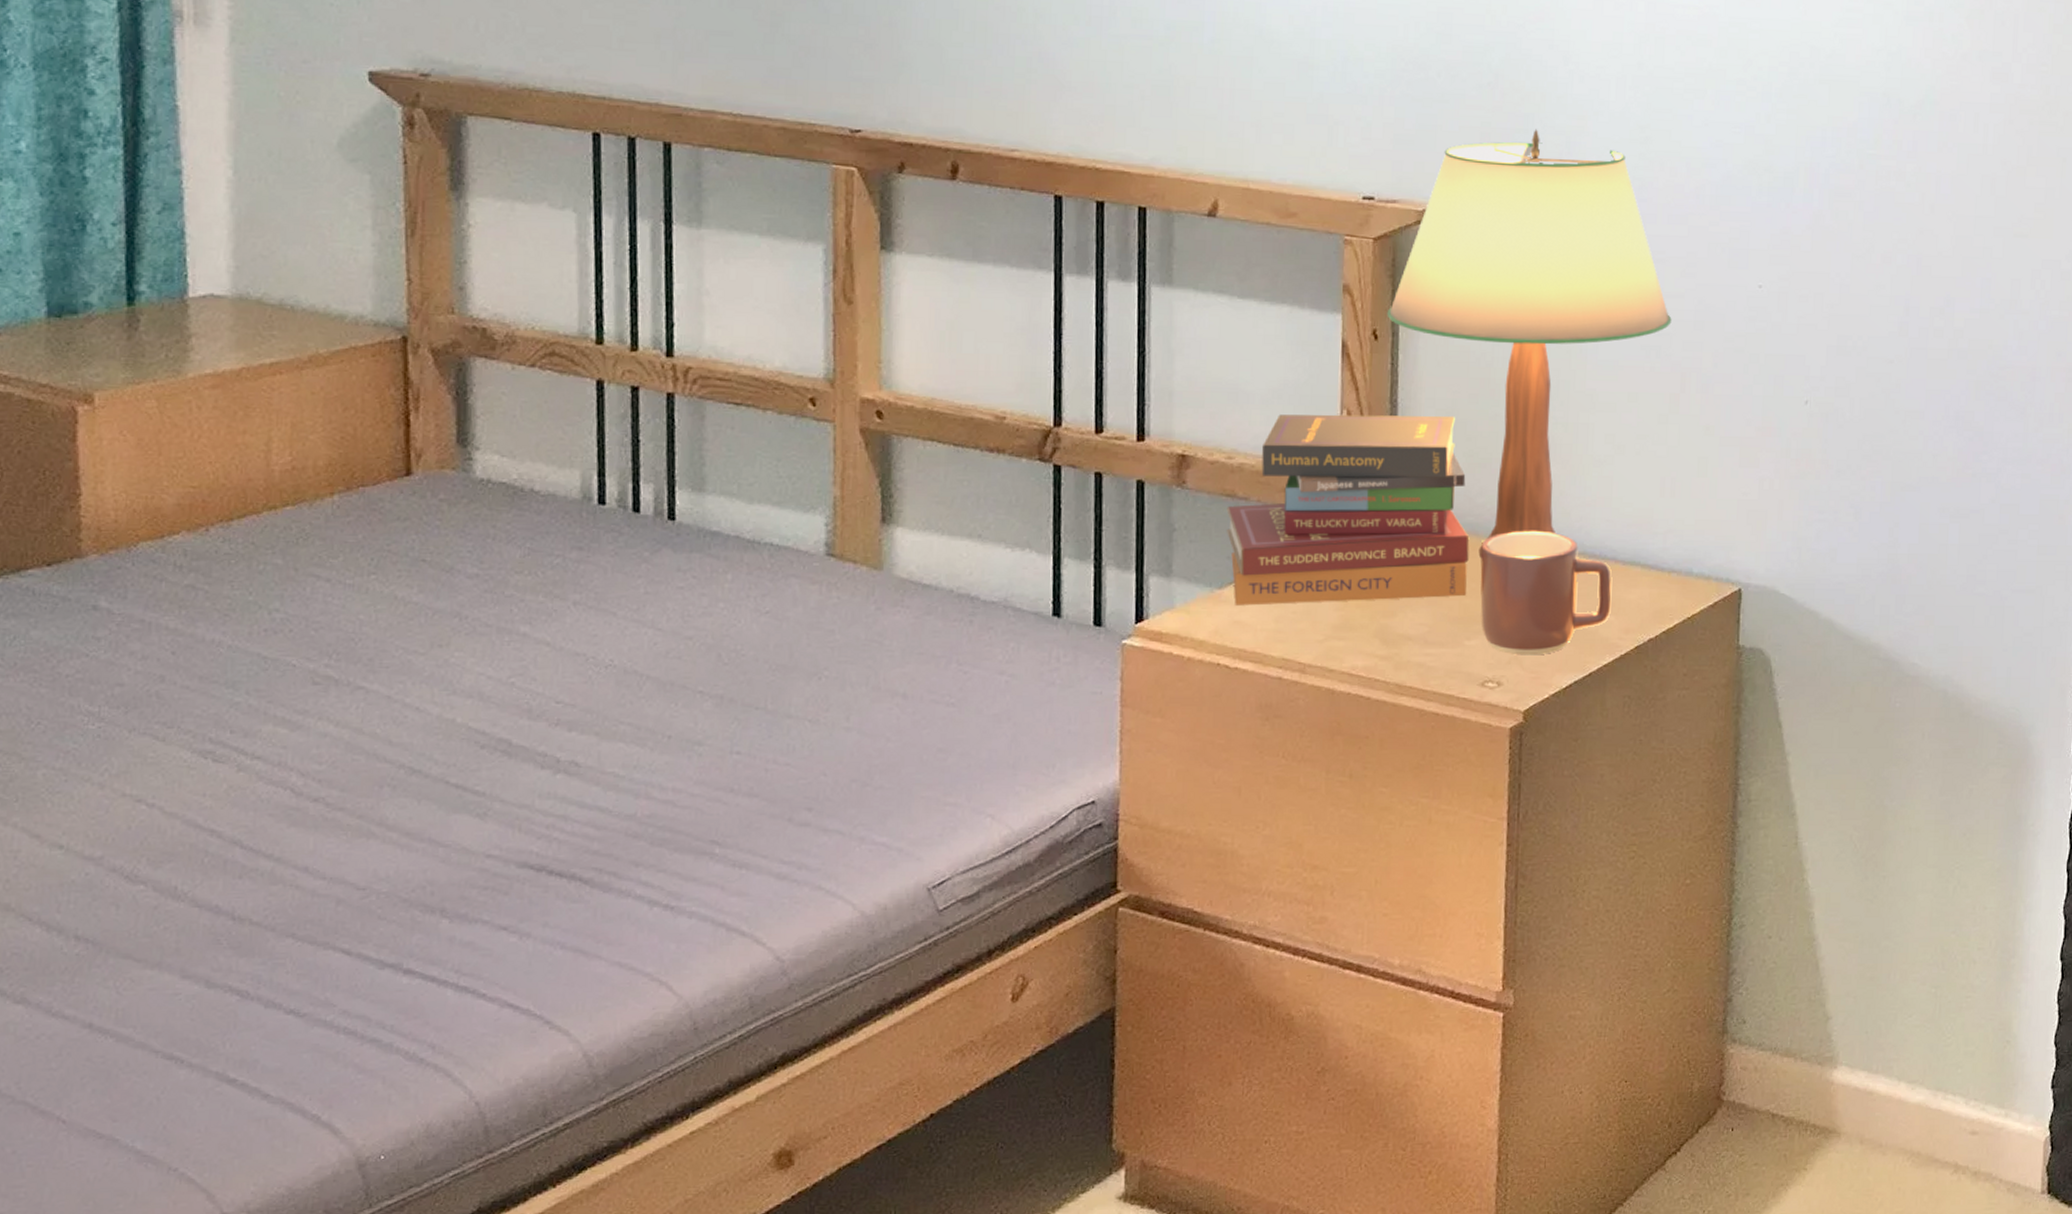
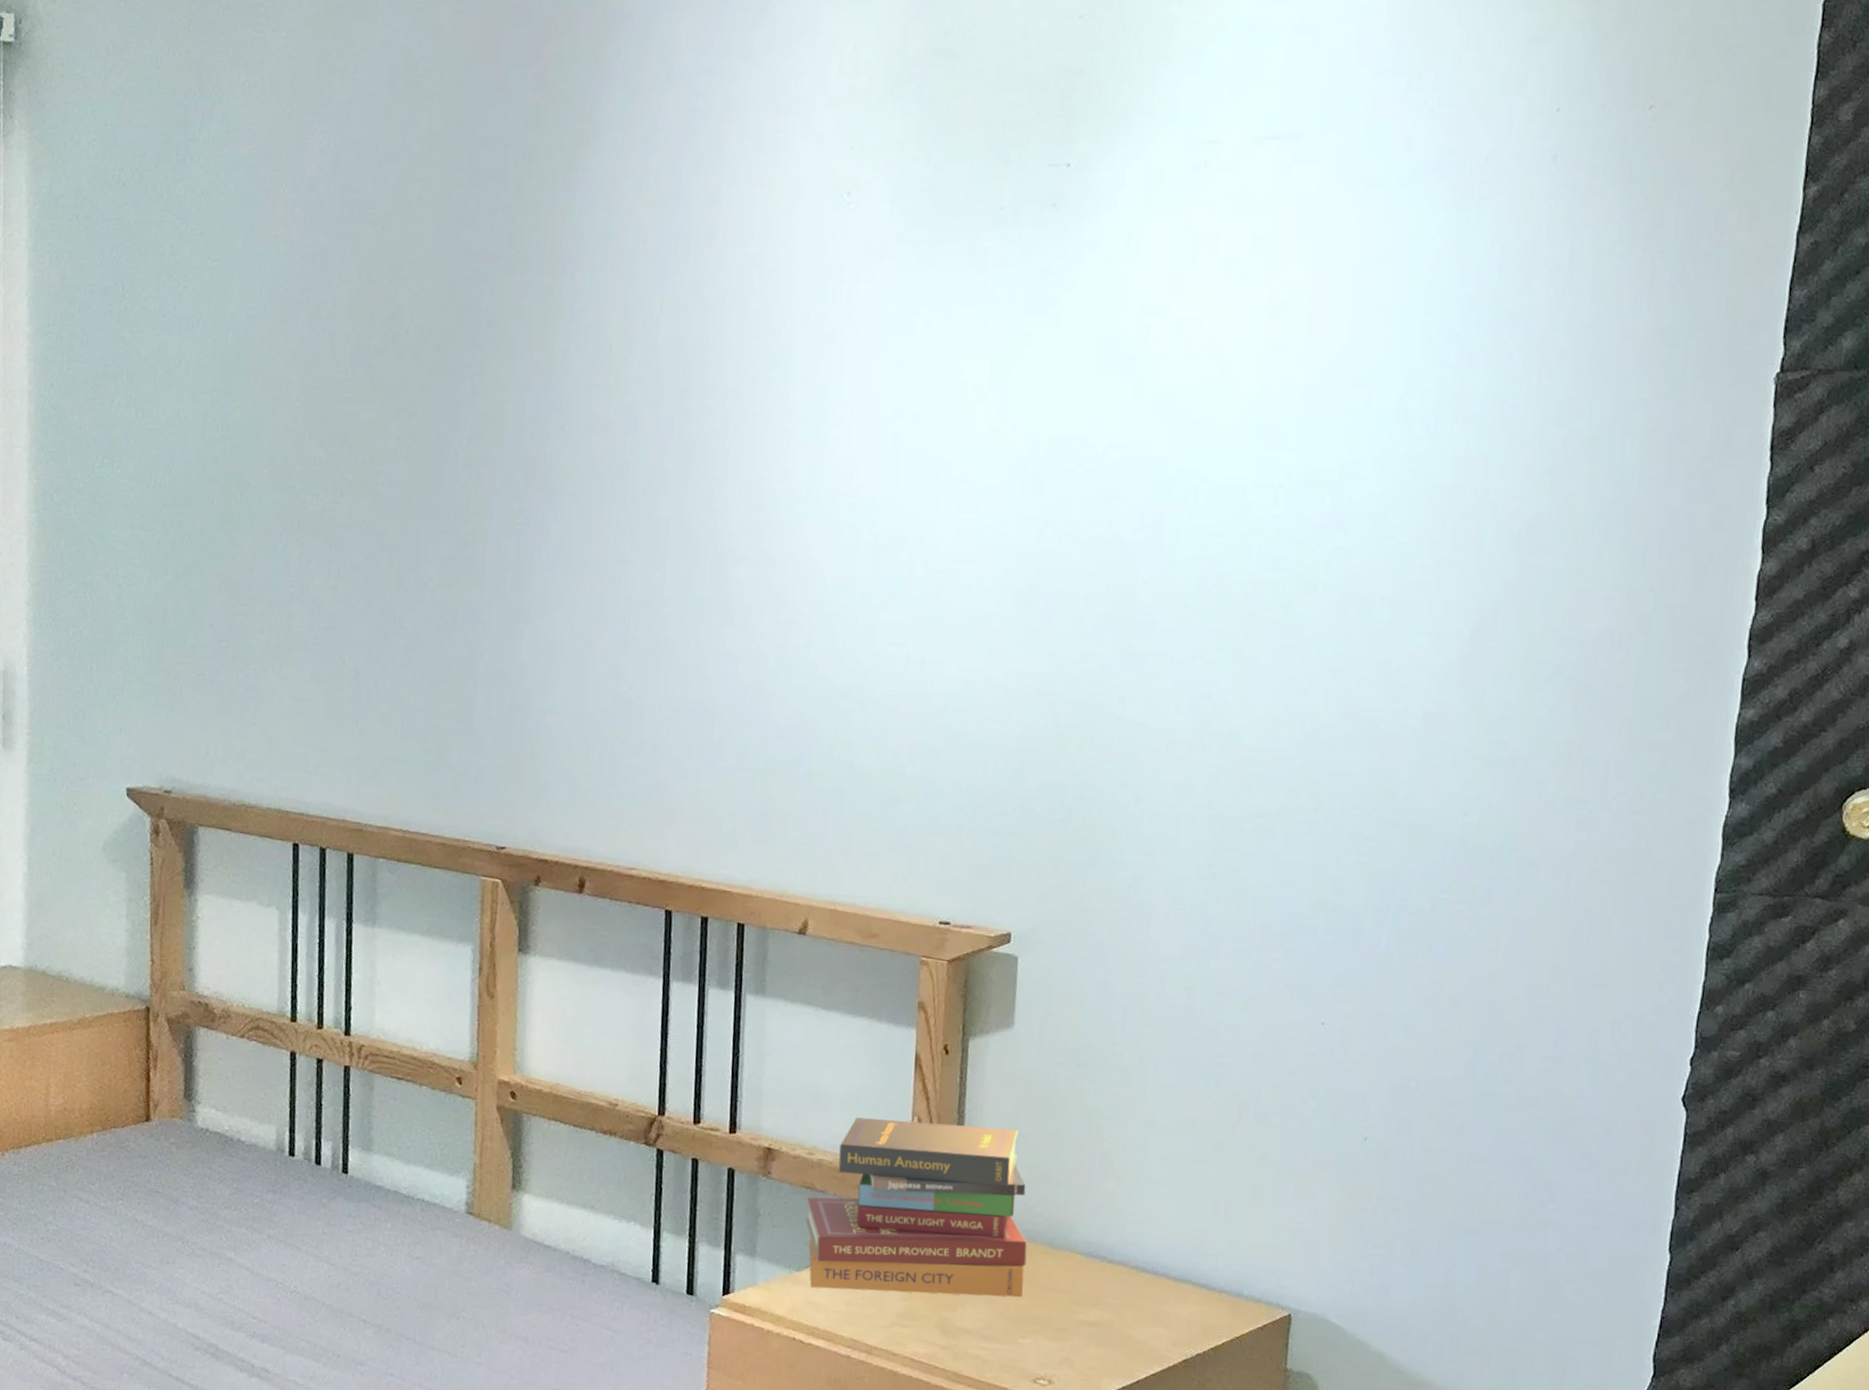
table lamp: present [1387,129,1672,558] -> none [957,863,1232,1264]
mug: present [1480,531,1612,656] -> none [1035,1241,1163,1359]

